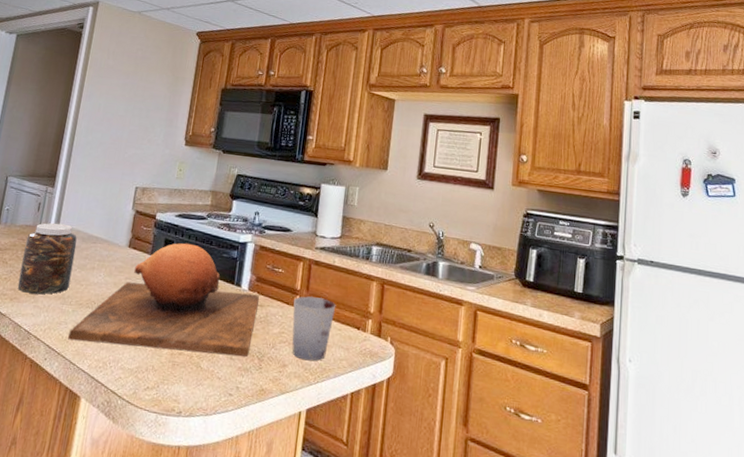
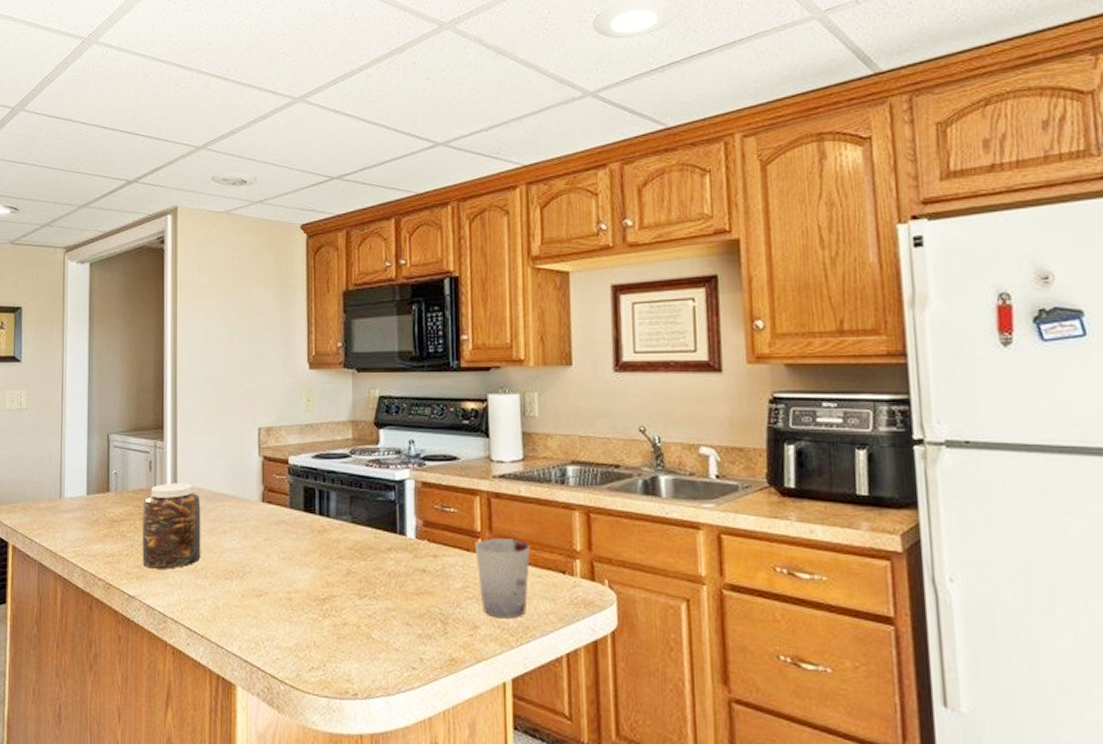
chopping board: present [67,243,259,357] -> none [209,489,431,621]

